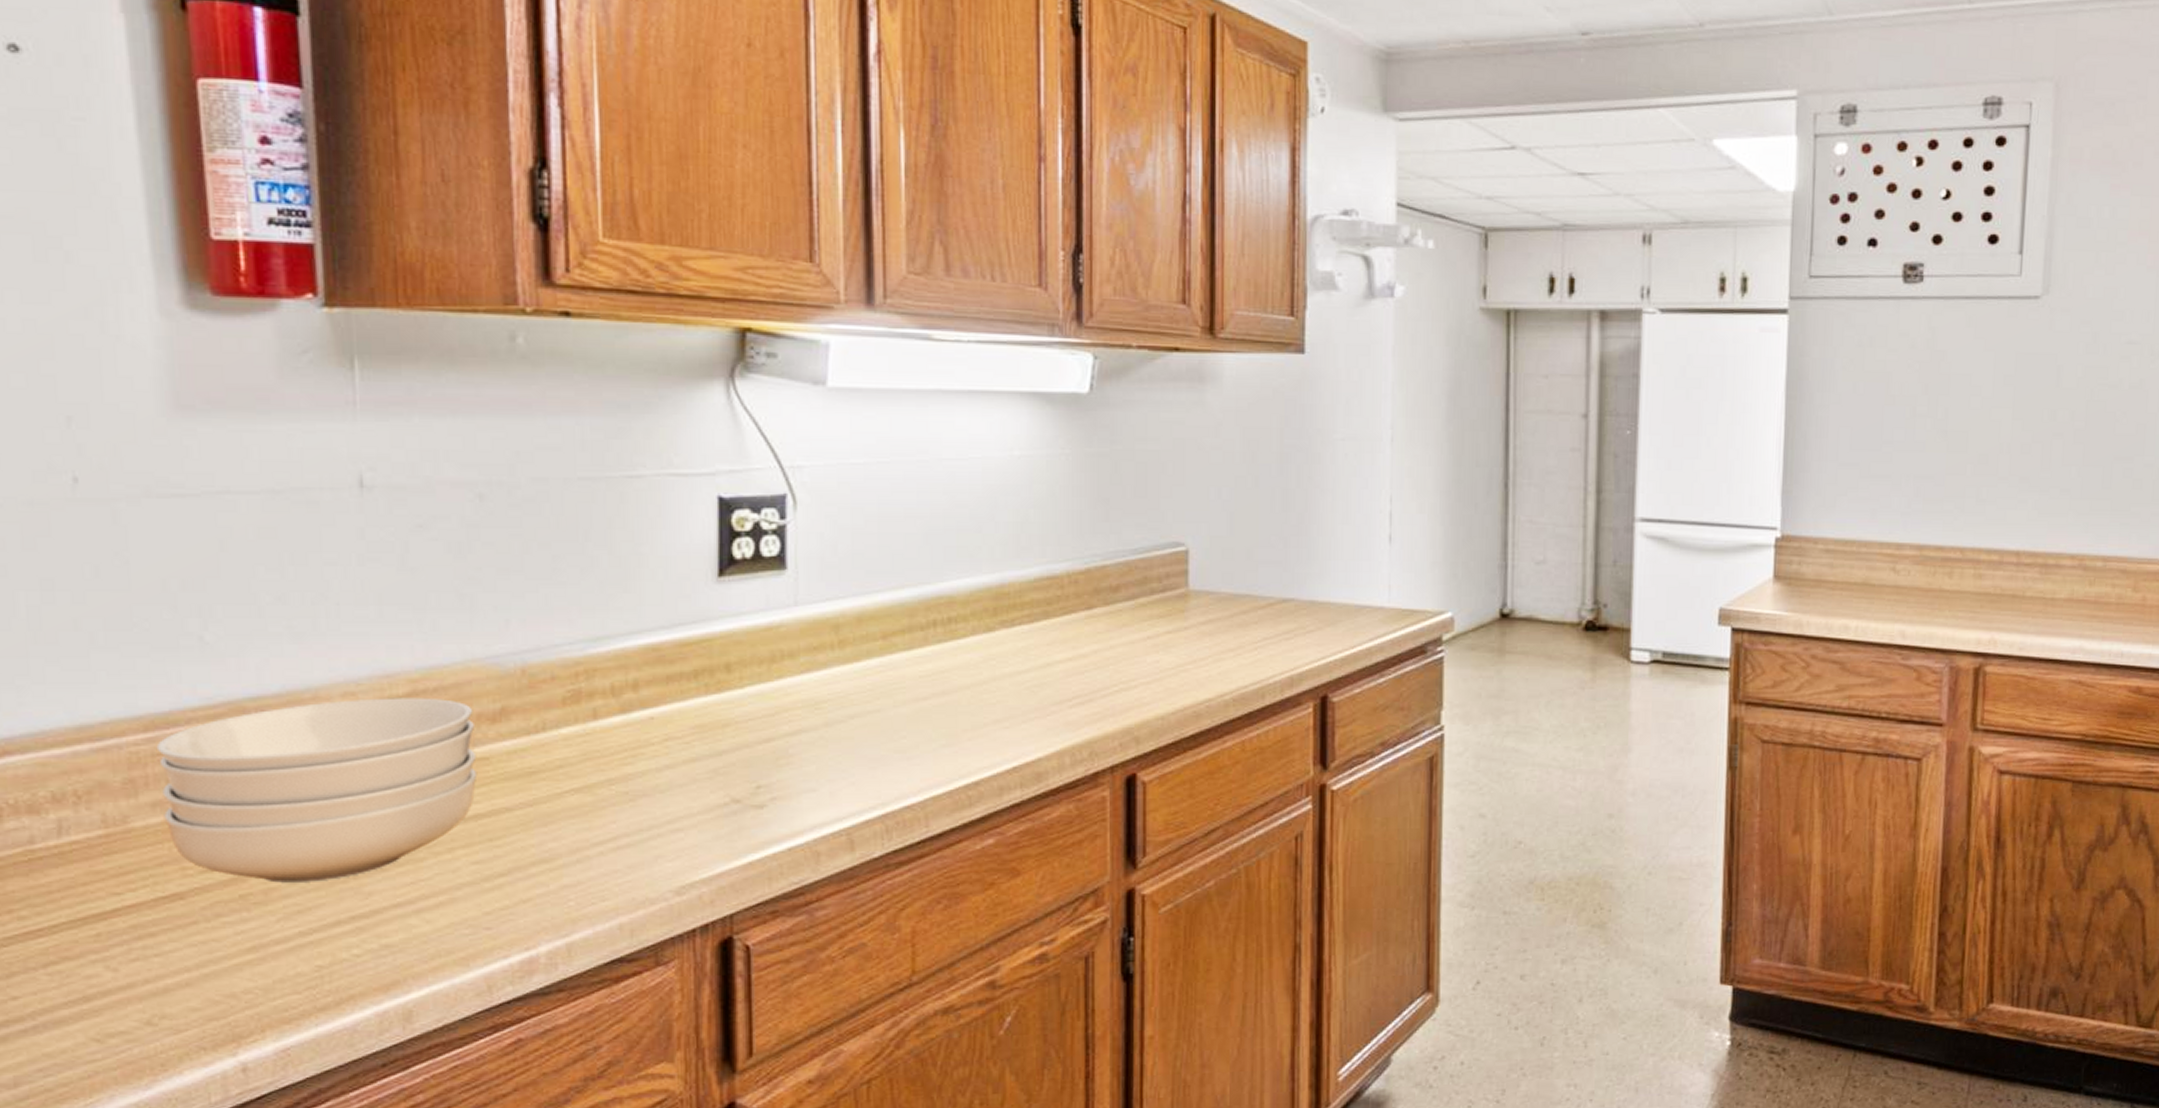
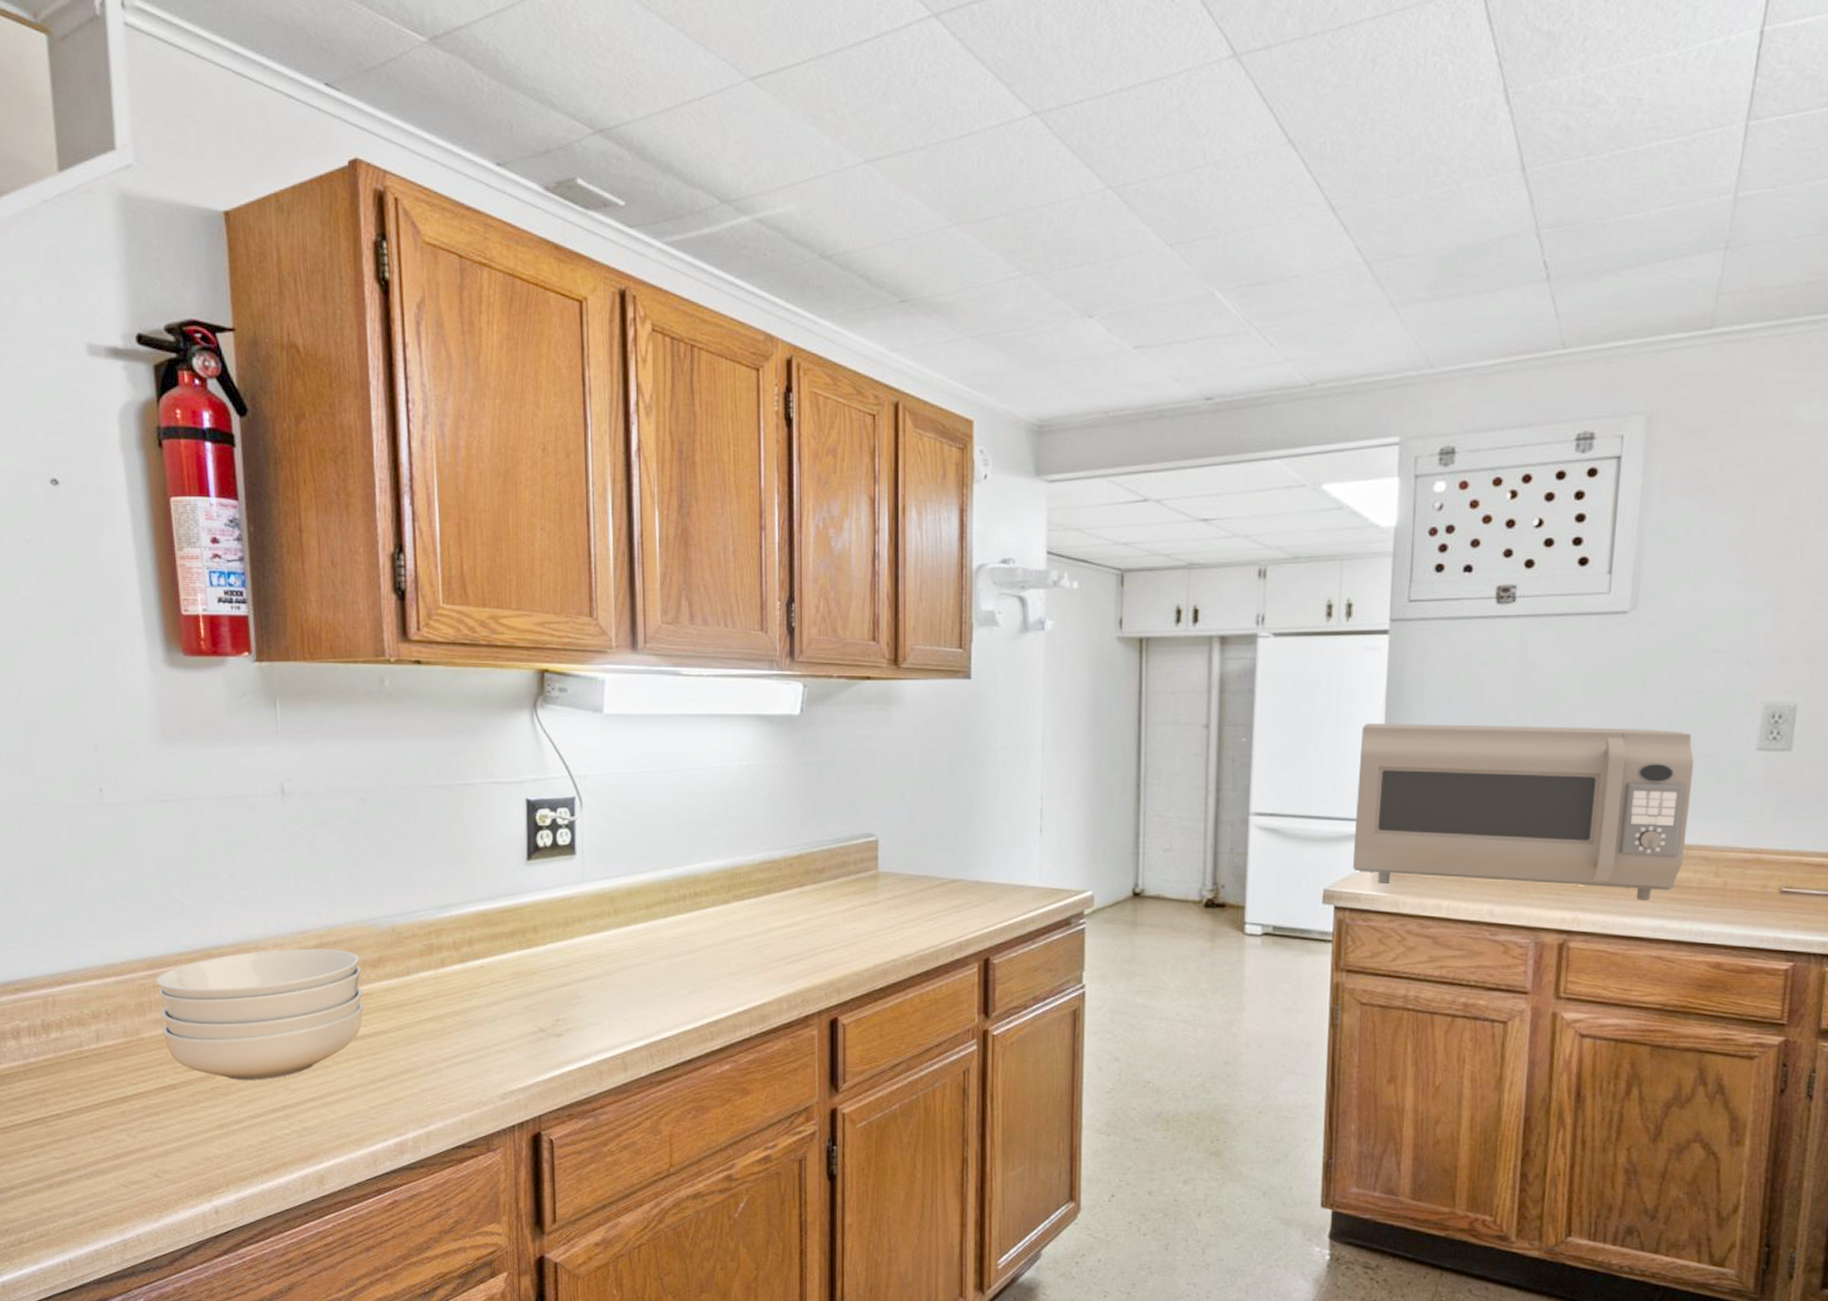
microwave: none [1751,416,2110,618] -> present [1352,723,1694,900]

